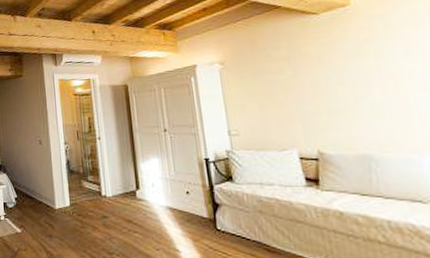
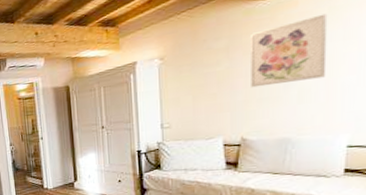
wall art: none [310,30,396,99] -> present [251,13,328,88]

